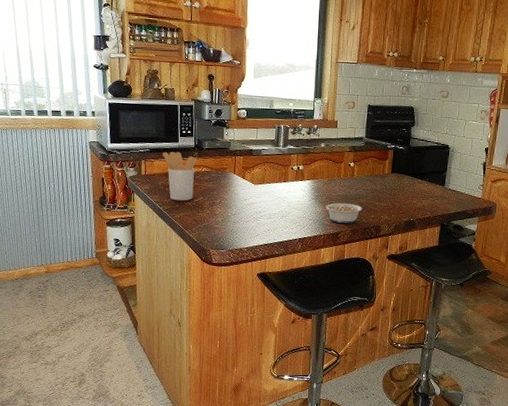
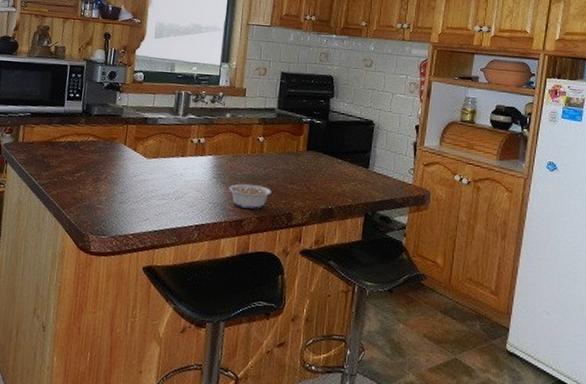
utensil holder: present [162,152,197,201] -> none [44,117,83,175]

